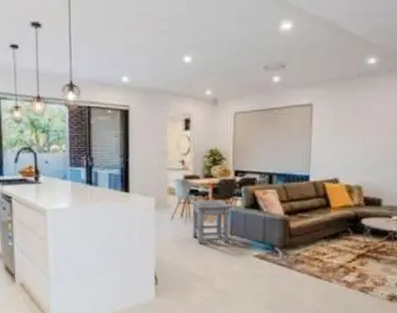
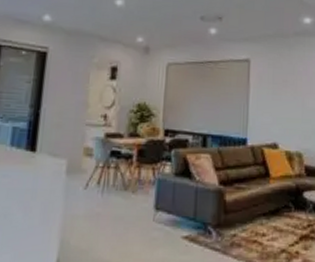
stool: present [191,200,231,245] -> none [109,164,159,223]

